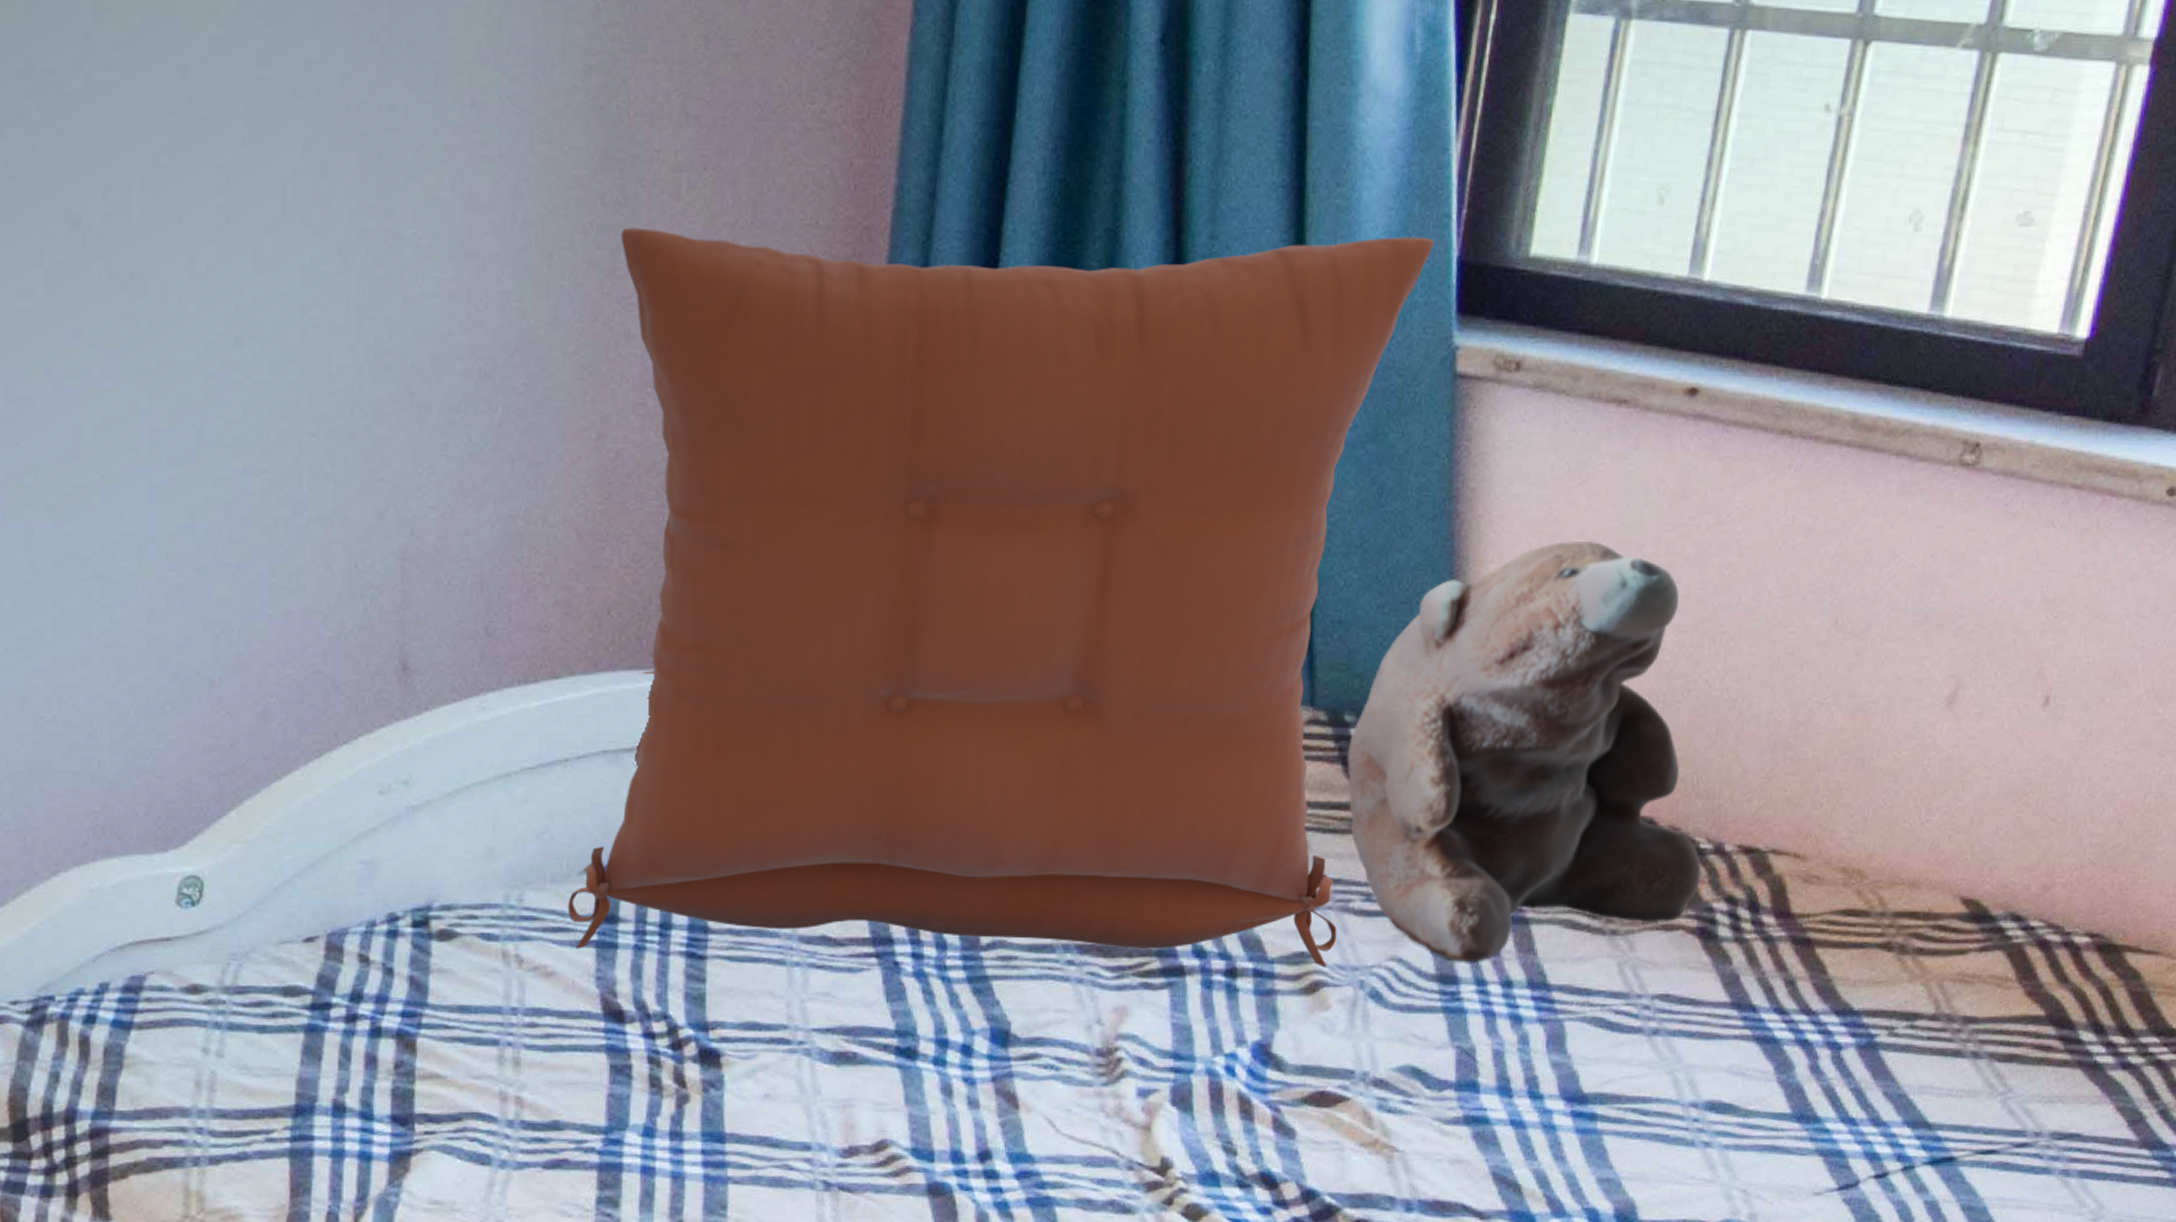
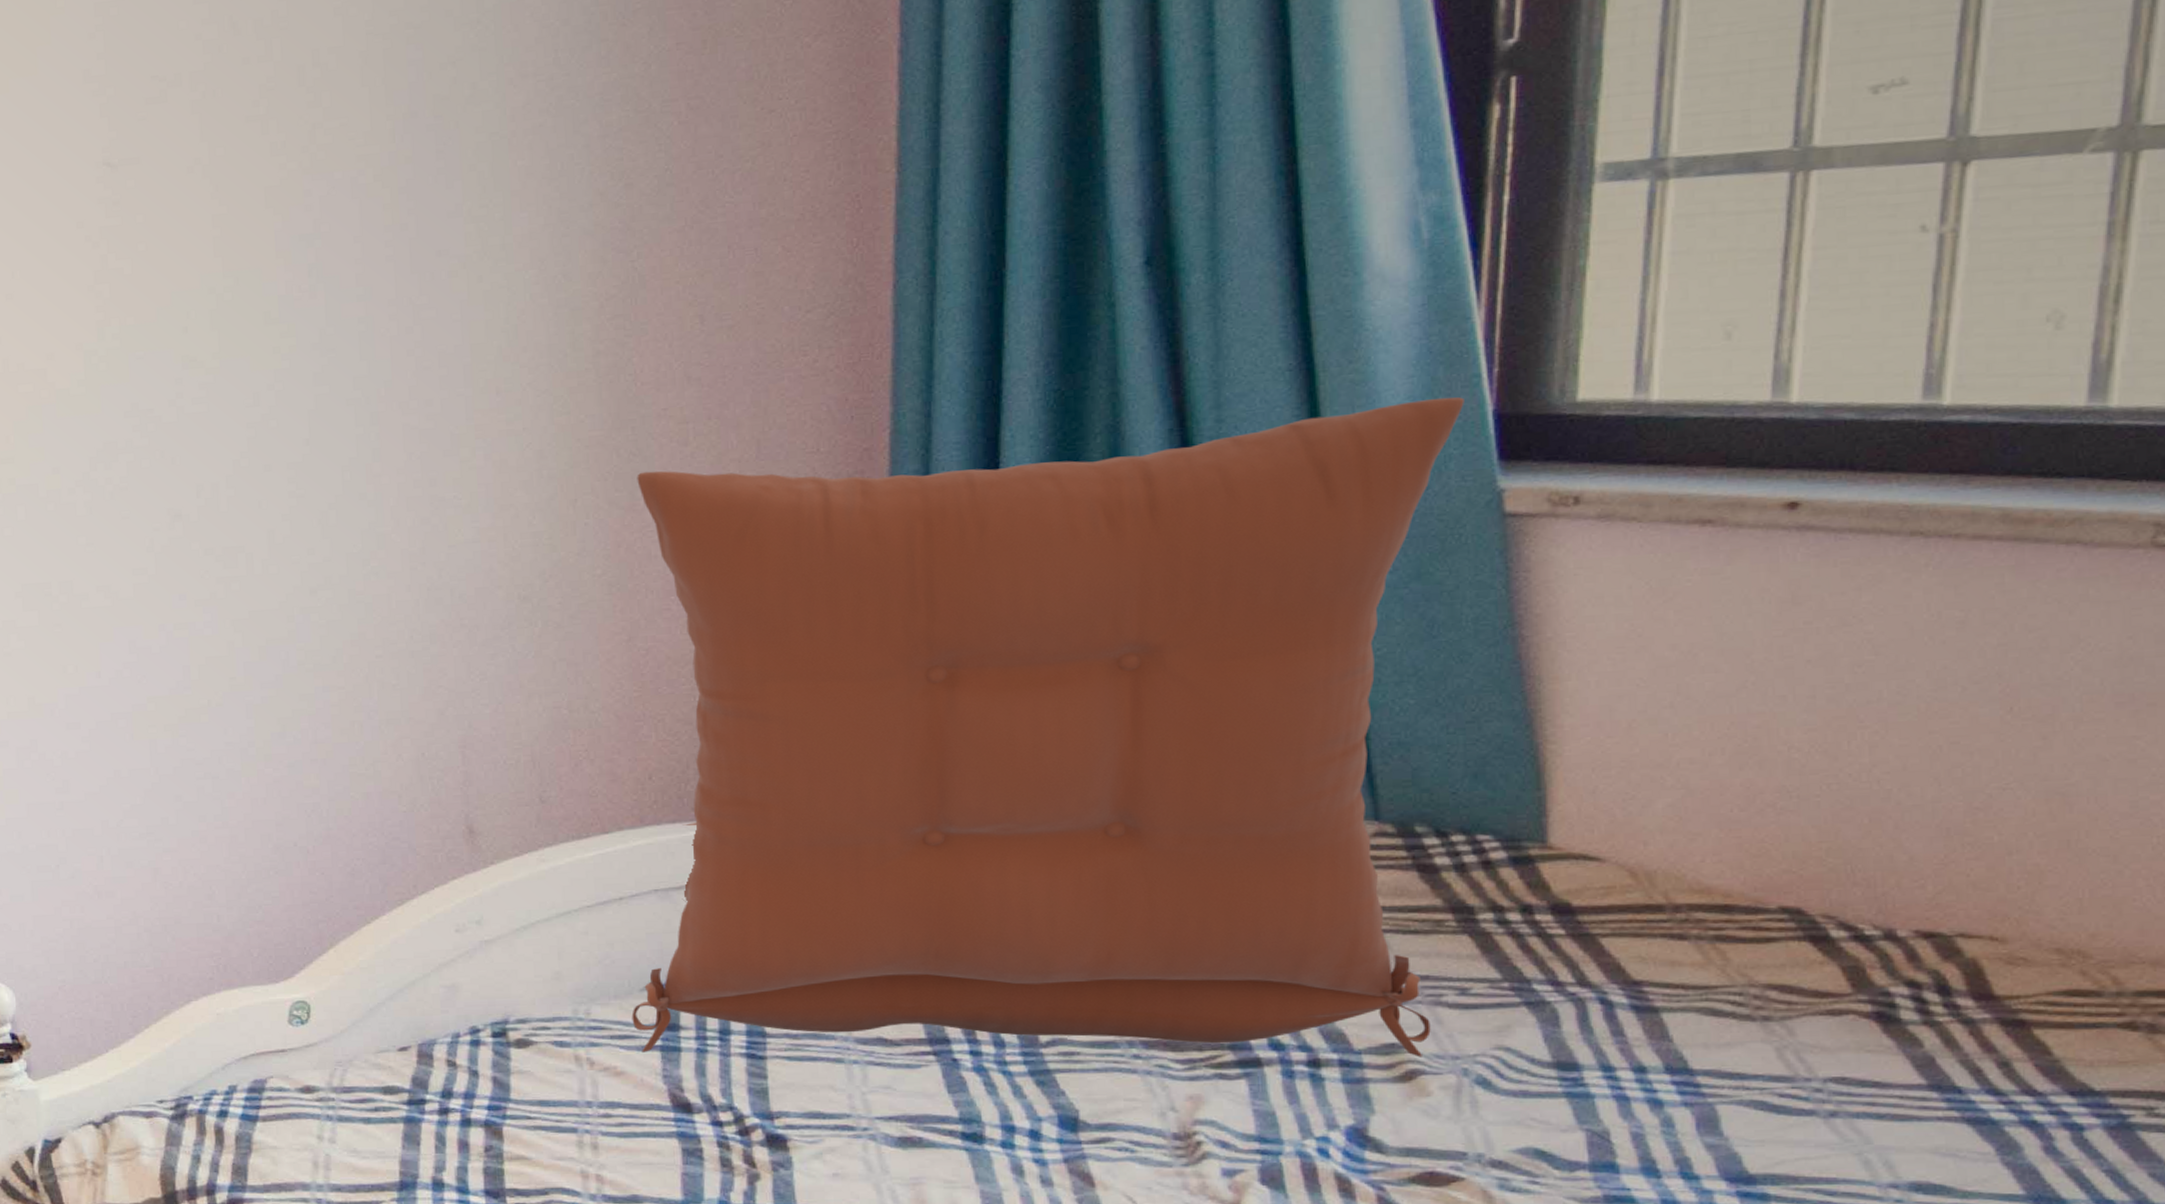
stuffed animal: present [1346,540,1702,963] -> none [1422,651,1870,1051]

